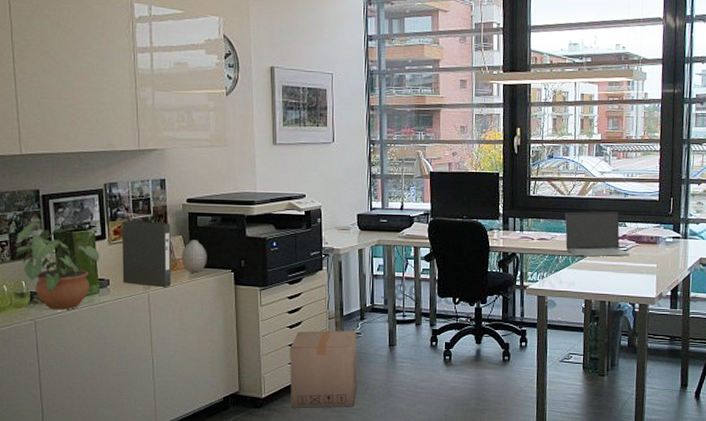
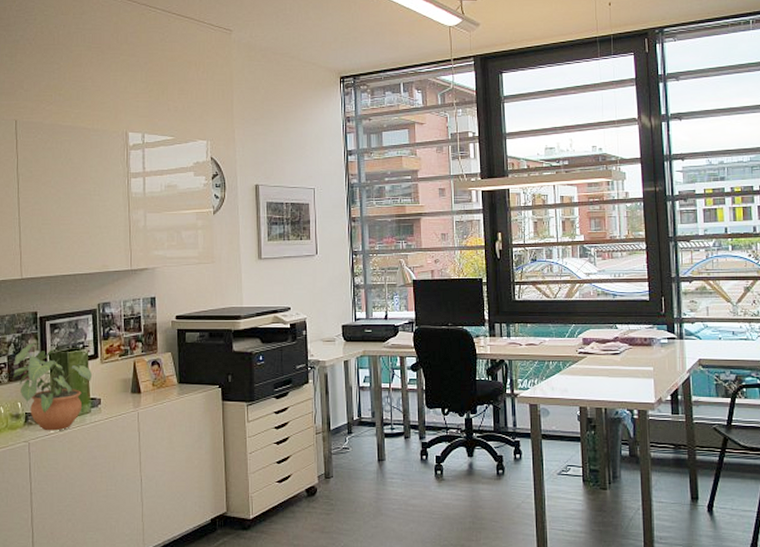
binder: present [122,219,171,288] -> none [113,338,160,406]
vase: present [181,240,207,273] -> none [170,356,195,390]
cardboard box: present [290,330,358,408] -> none [278,445,347,529]
laptop: present [565,211,630,257] -> none [552,313,623,362]

